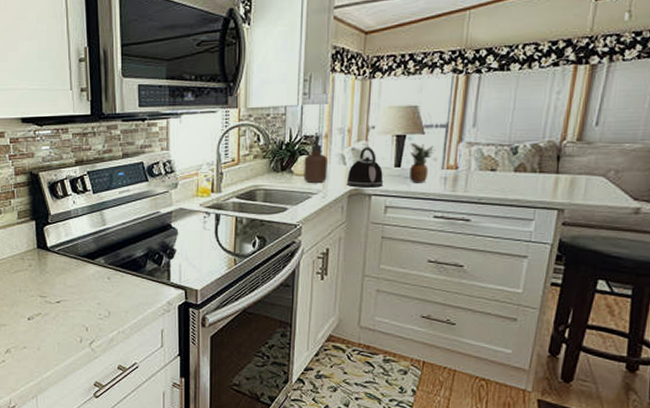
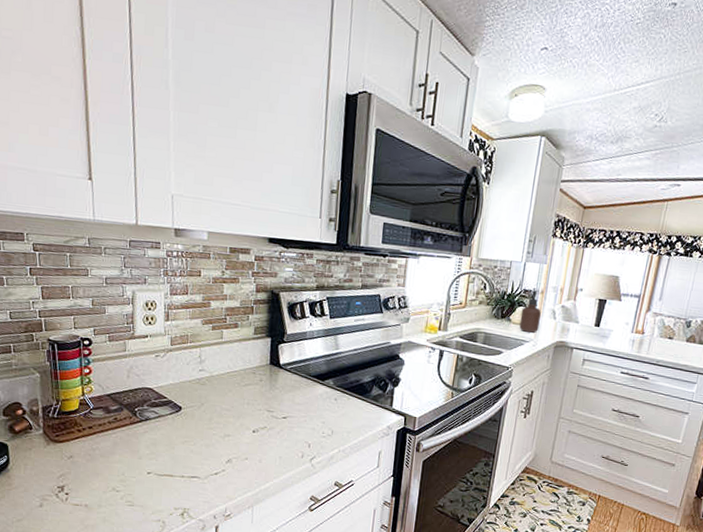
kettle: present [346,146,384,188] -> none [554,306,585,342]
fruit: present [409,143,436,183] -> none [605,307,629,343]

